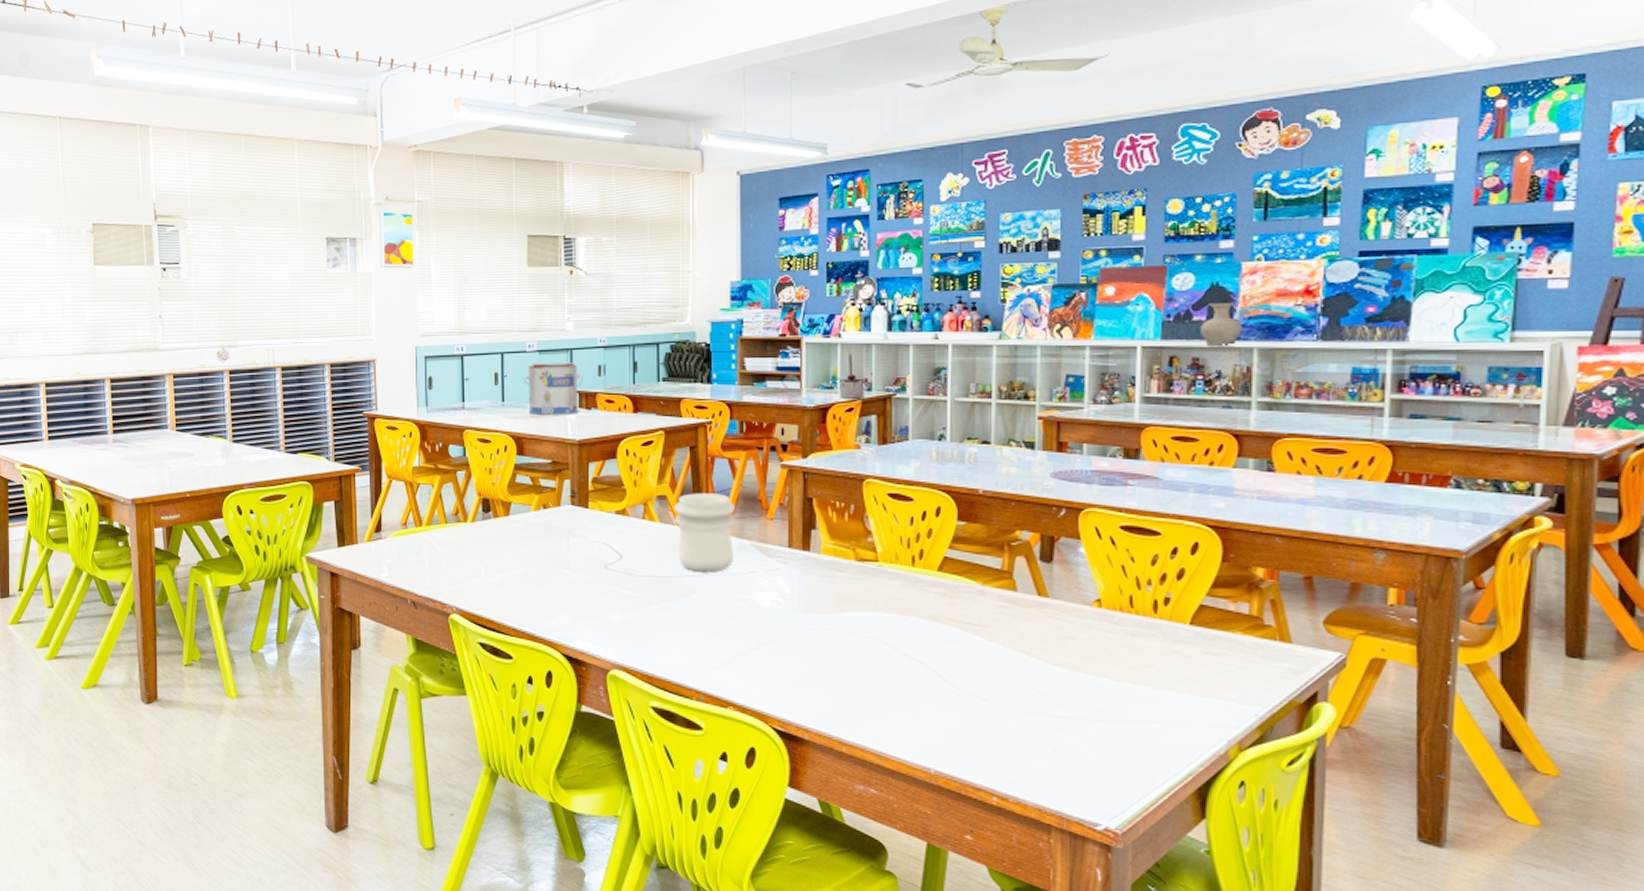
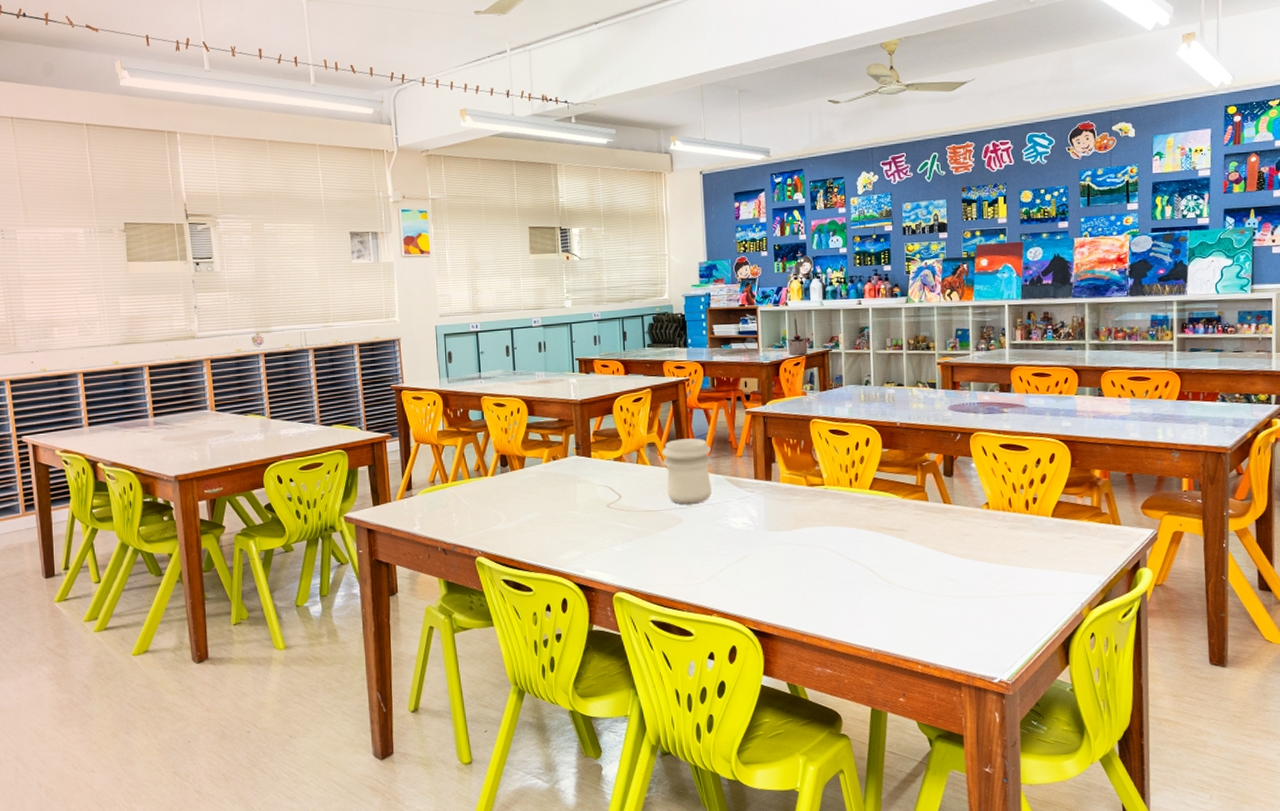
paint can: present [522,362,584,416] -> none [530,334,583,382]
vase: present [1199,302,1243,347] -> none [1047,269,1077,304]

